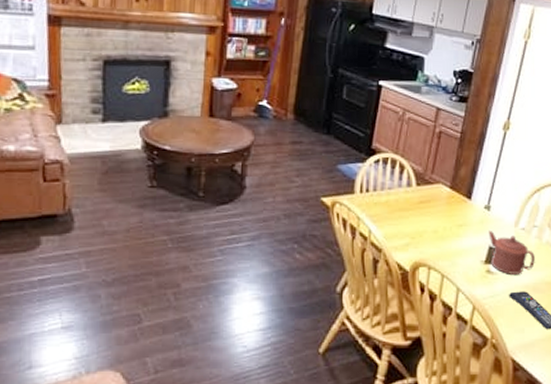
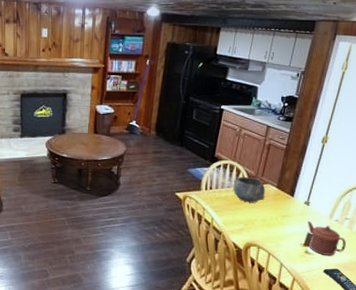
bowl: none [396,175,436,209] -> present [233,177,265,203]

